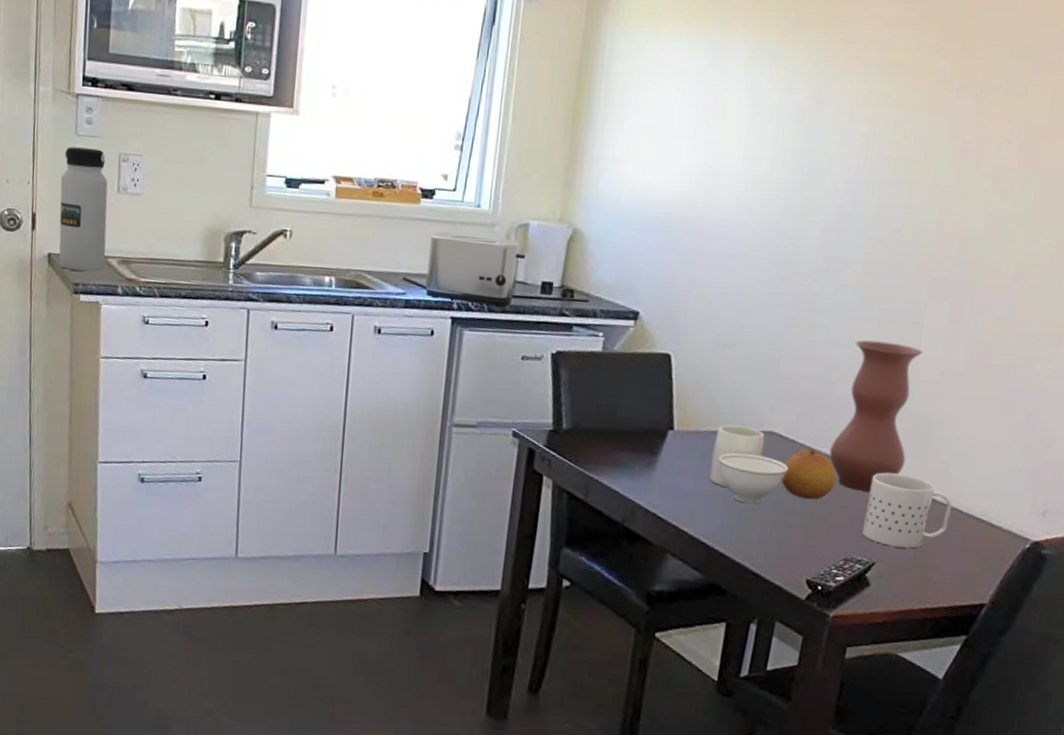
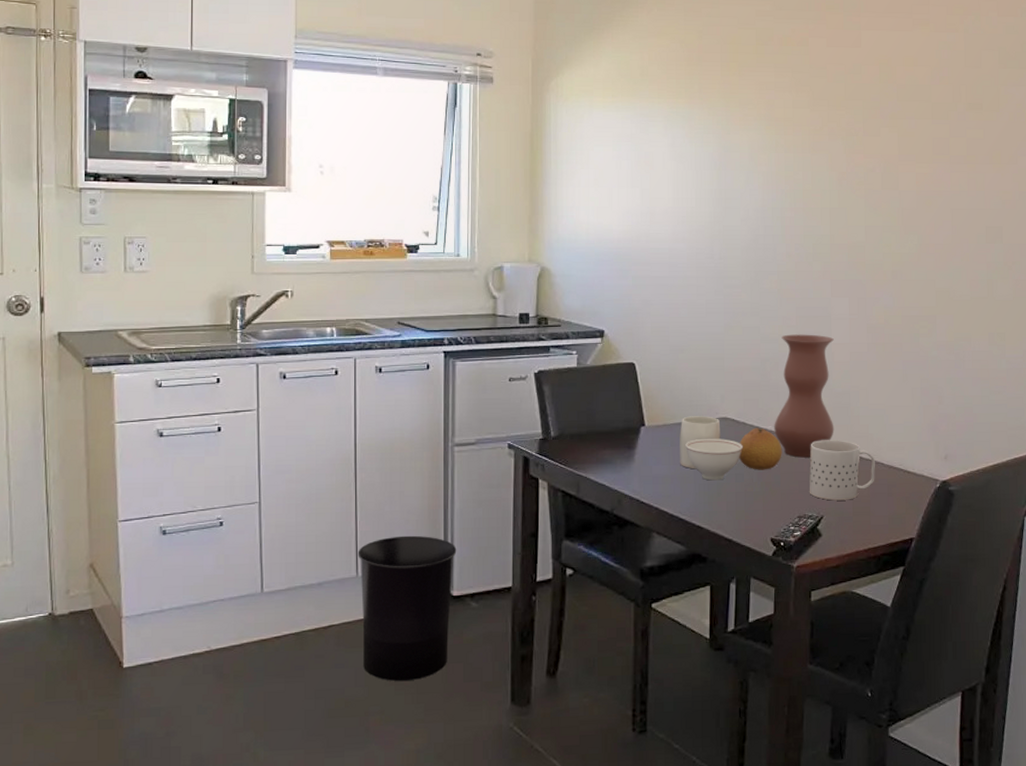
water bottle: present [59,146,108,272] -> none [67,235,116,345]
waste bin: none [334,517,445,673] -> present [357,535,457,681]
toaster: present [425,231,526,307] -> none [418,279,503,338]

